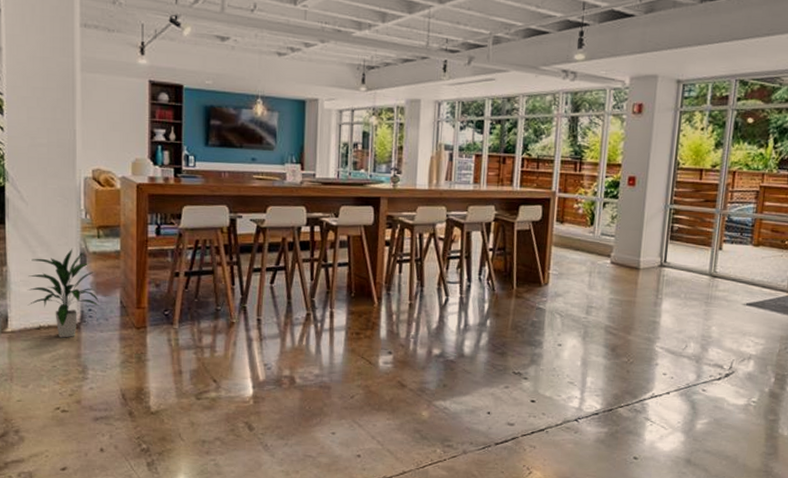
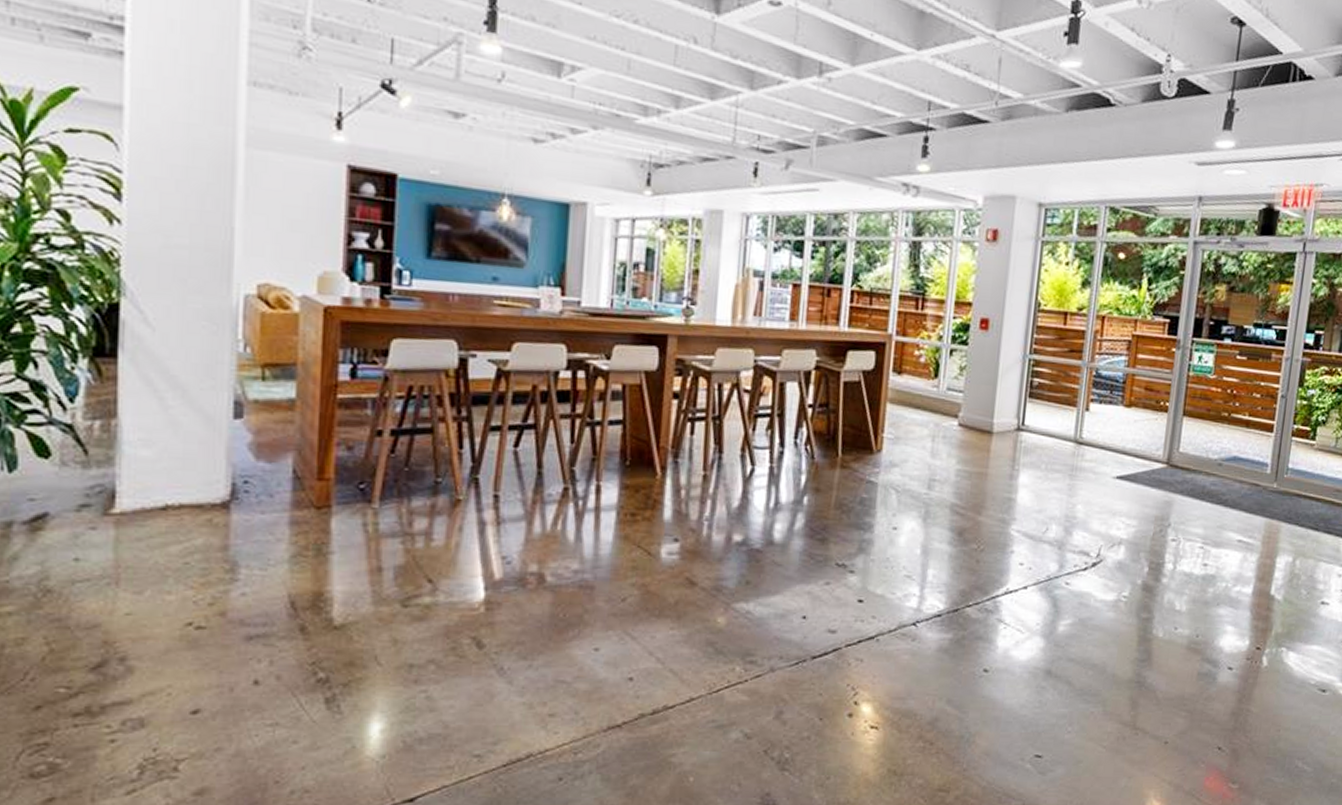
indoor plant: present [27,248,99,338] -> none [147,393,260,522]

